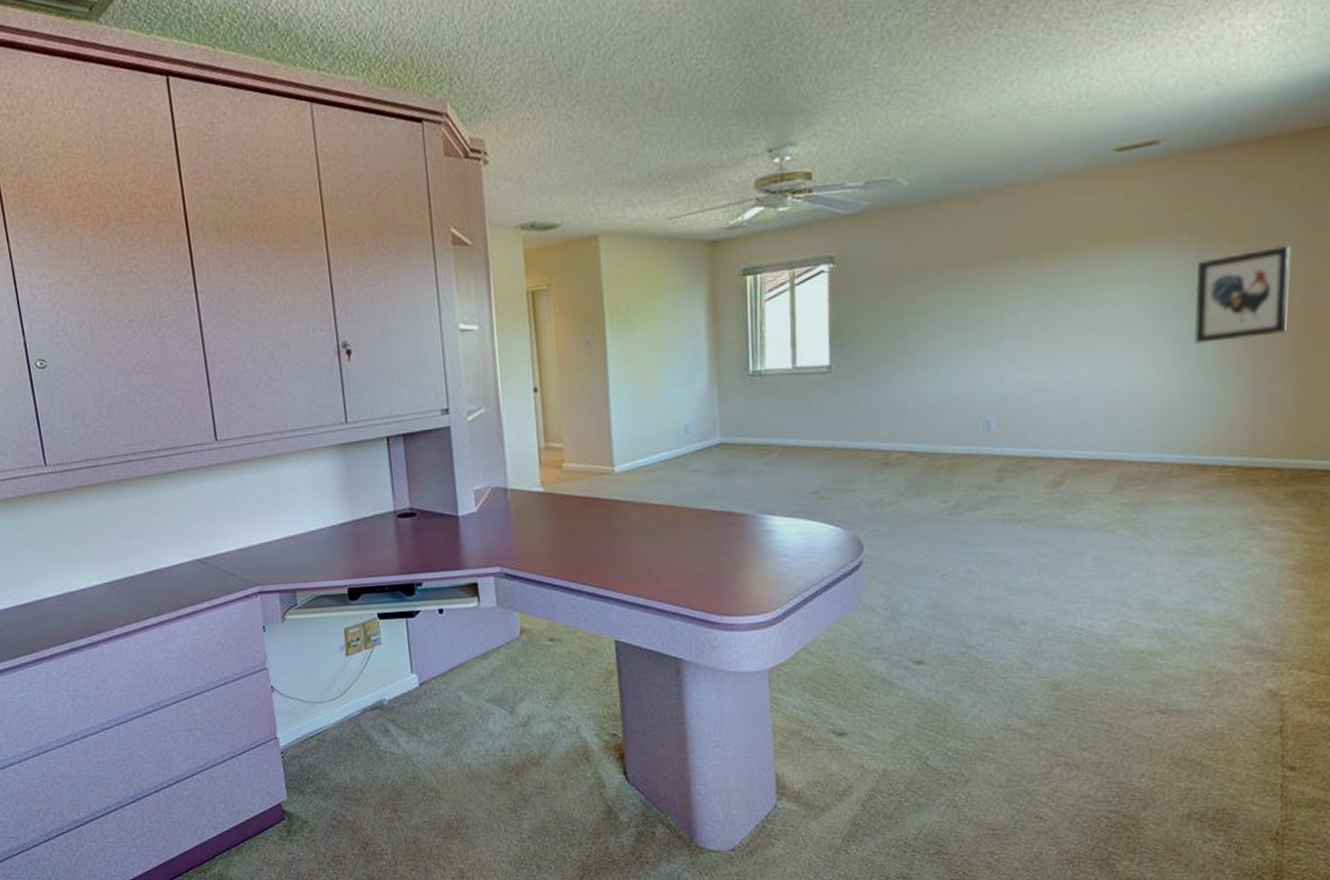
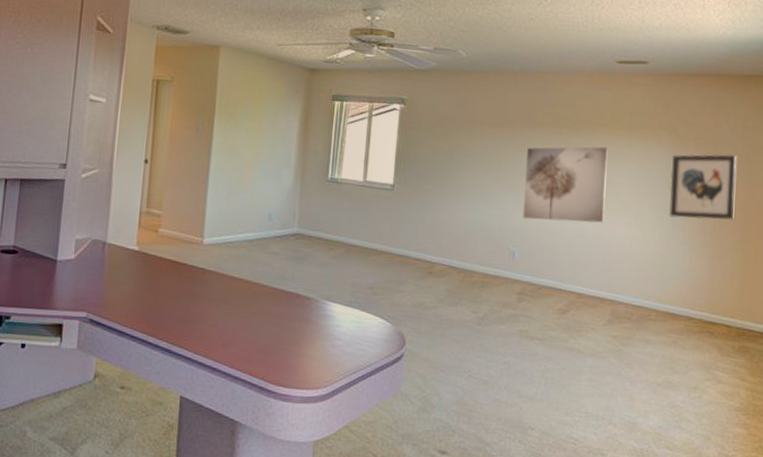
wall art: none [996,268,1107,379] -> present [523,146,608,223]

